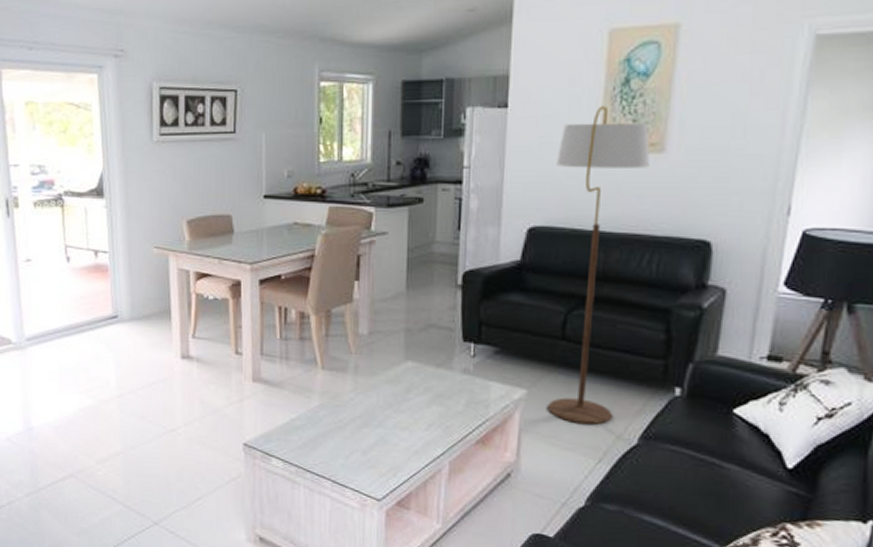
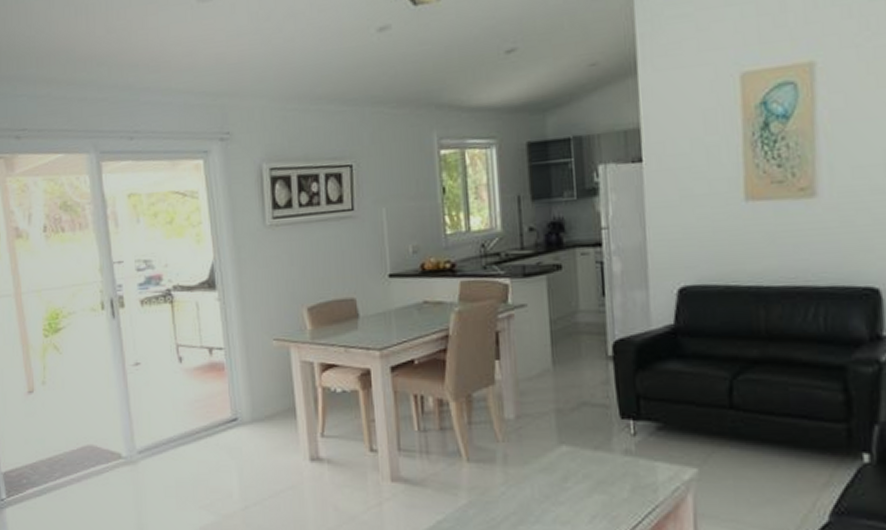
floor lamp: present [548,105,650,425] -> none [701,152,801,504]

